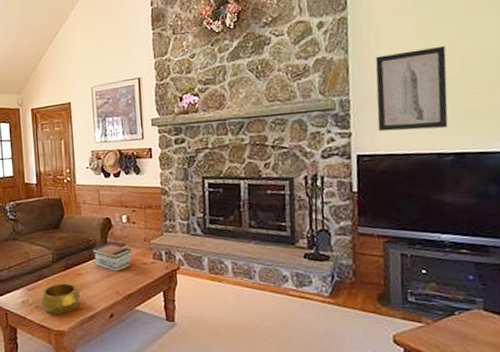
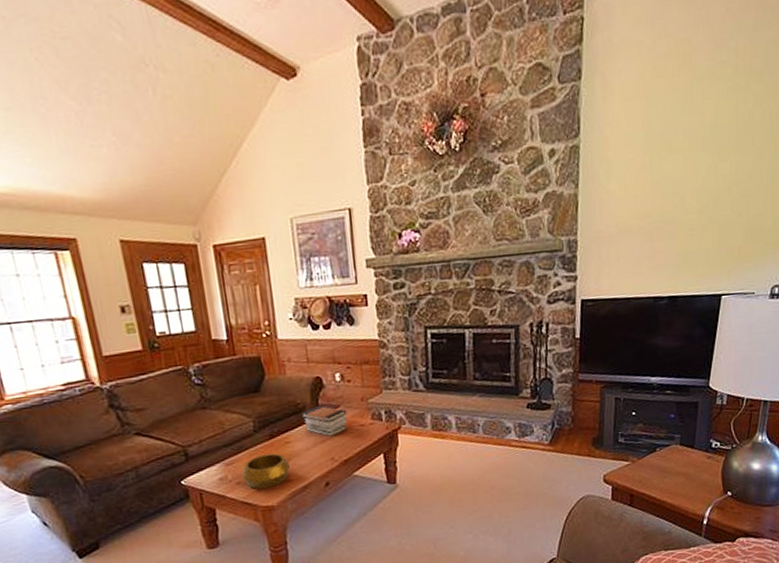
wall art: present [375,45,448,132] -> none [602,183,670,275]

